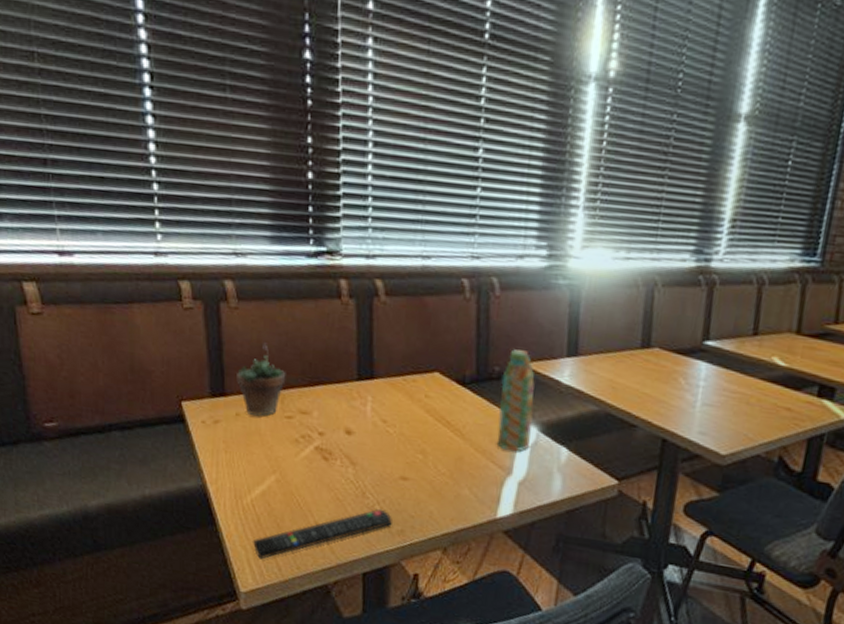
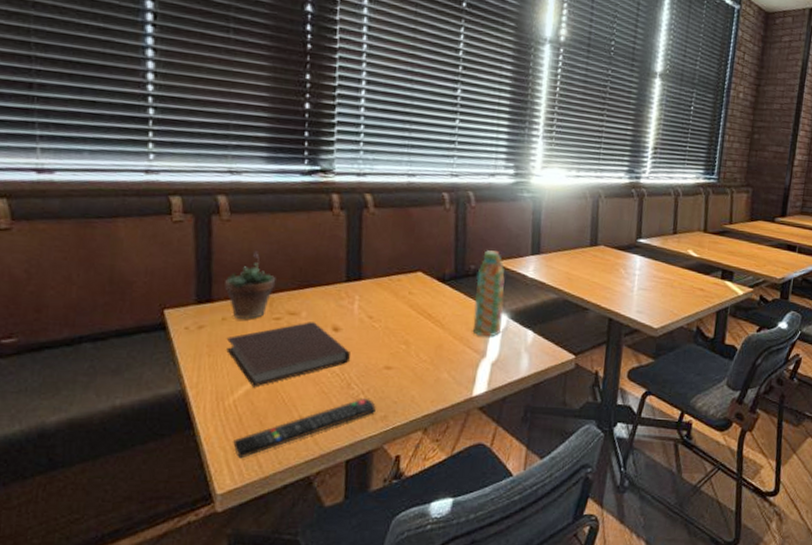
notebook: none [241,422,364,488] -> present [226,322,350,387]

